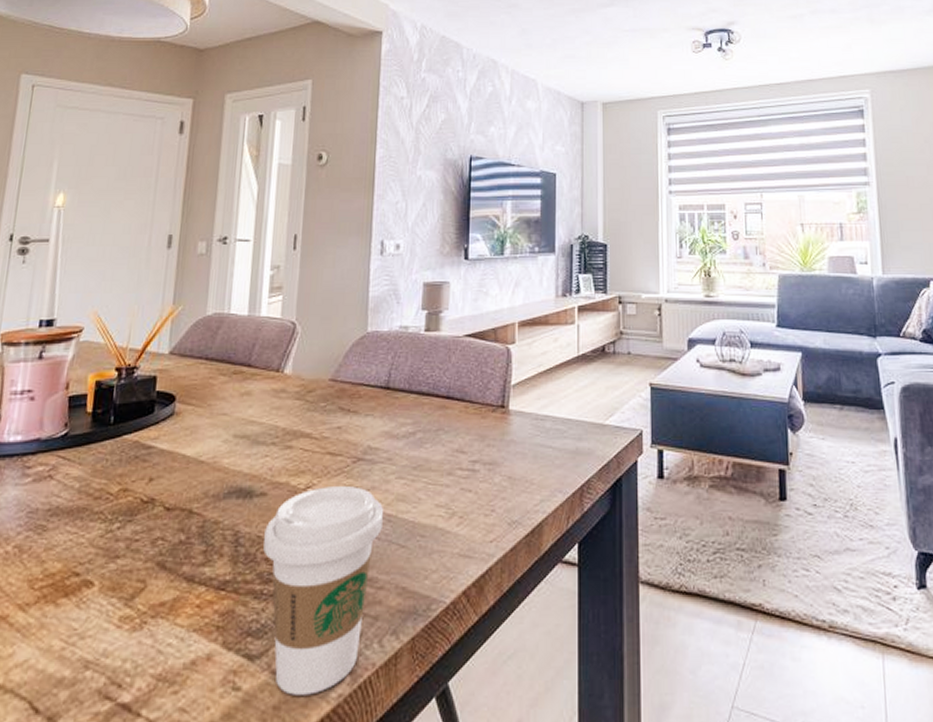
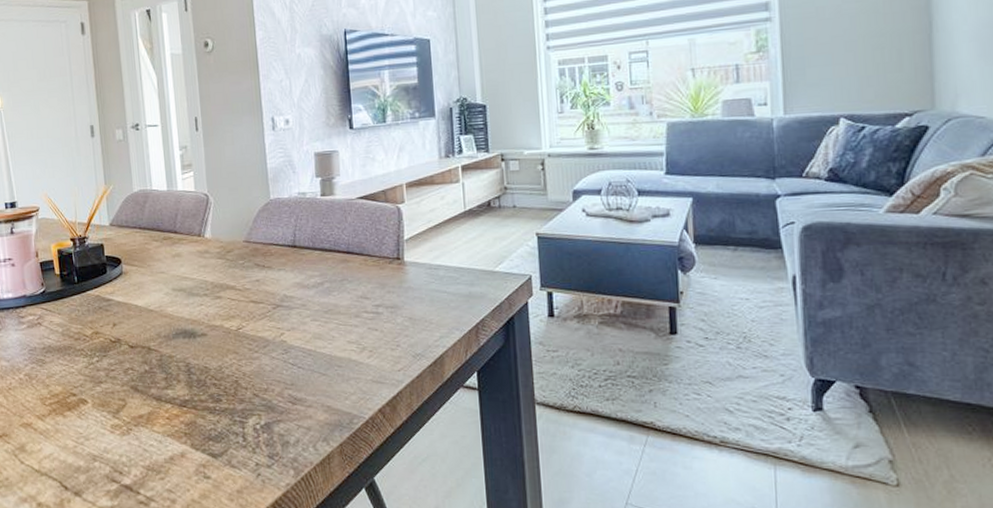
coffee cup: present [263,486,384,695] -> none [209,327,306,483]

